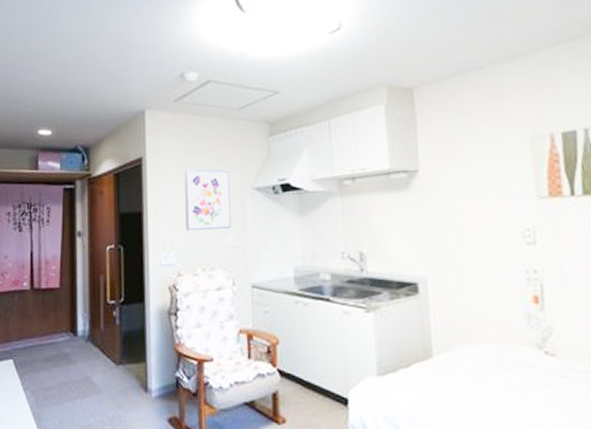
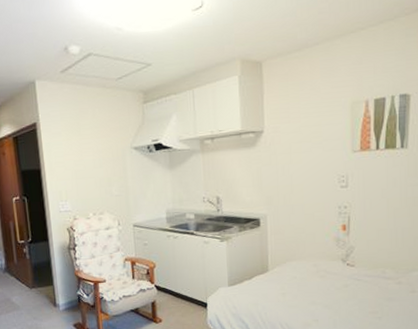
wall art: present [185,169,231,230] -> none [74,132,115,183]

